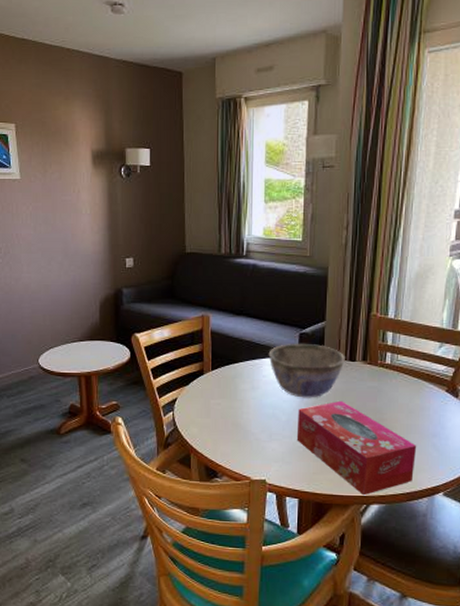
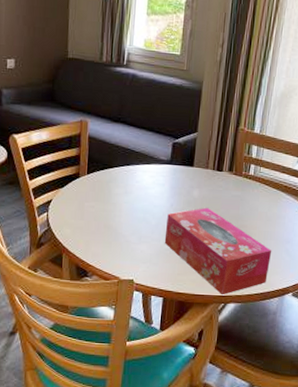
bowl: present [268,344,345,398] -> none [142,152,213,204]

